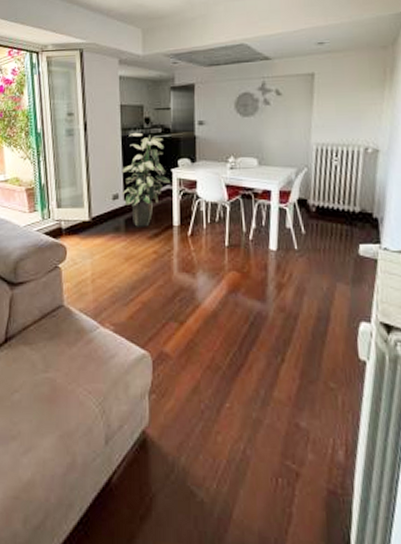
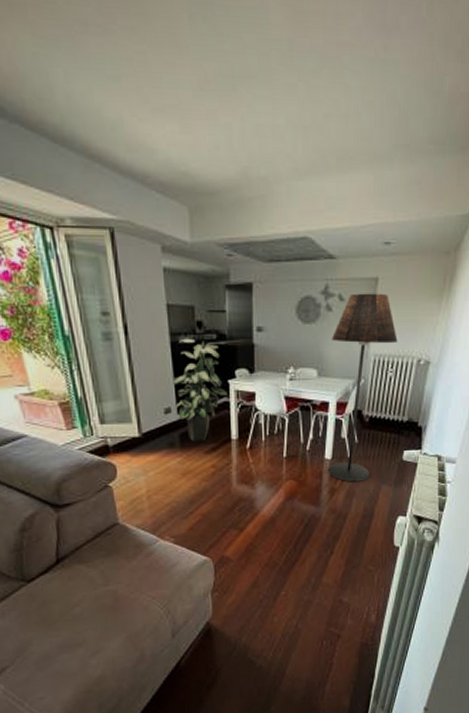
floor lamp: none [270,86,340,277] -> present [328,293,398,482]

